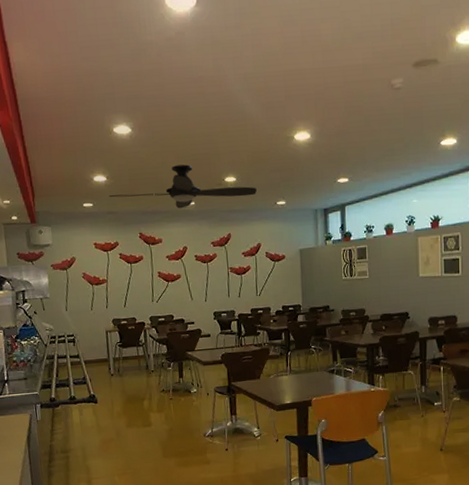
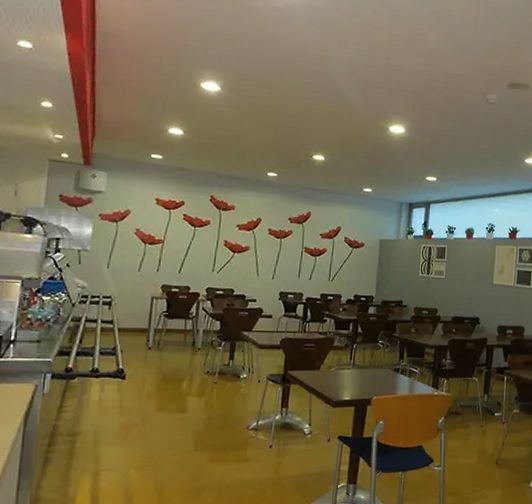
electric fan: present [108,164,257,209] -> none [182,133,344,179]

